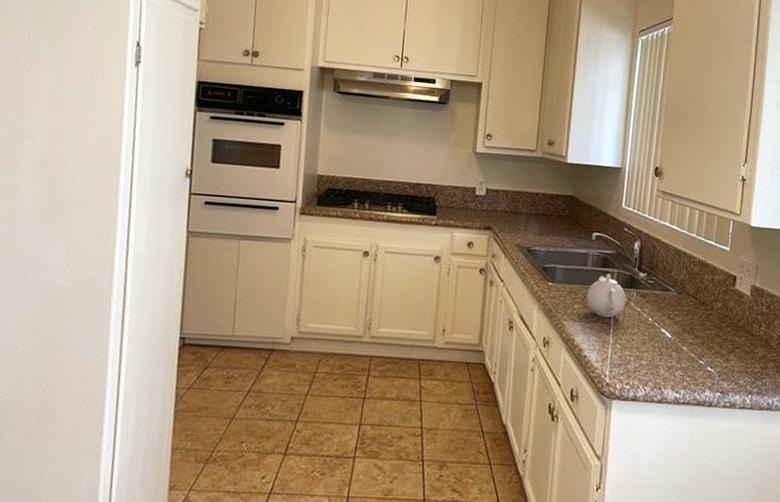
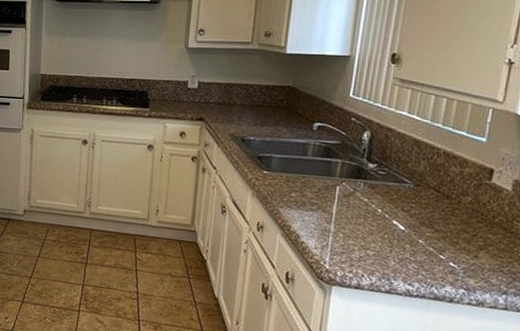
teapot: present [587,274,626,318] -> none [306,164,352,207]

